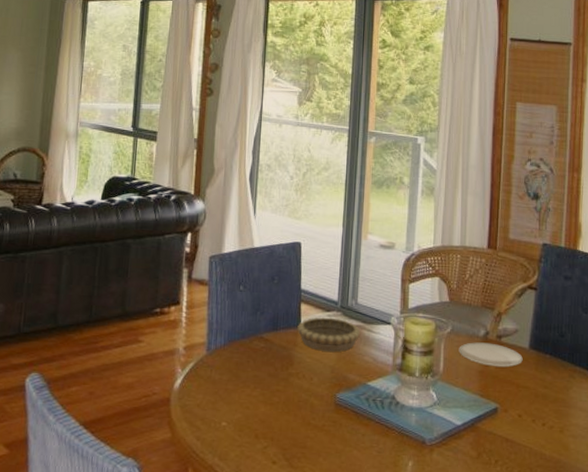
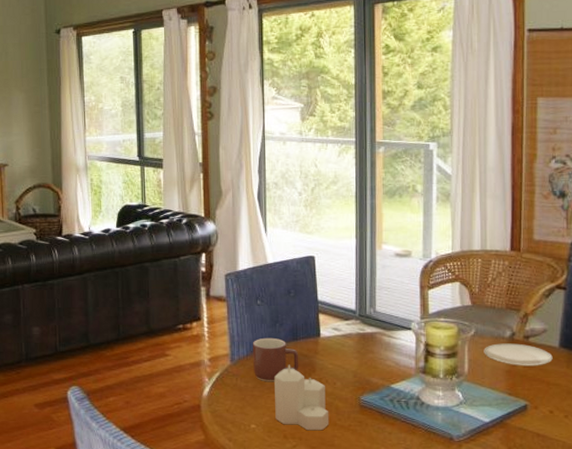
mug: none [229,326,278,376] -> present [252,337,299,382]
candle: none [248,356,304,431] -> present [274,364,329,431]
decorative bowl: present [297,317,361,353] -> none [317,326,381,359]

